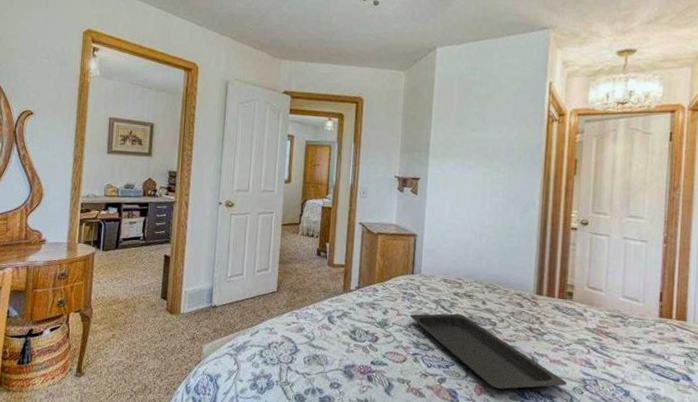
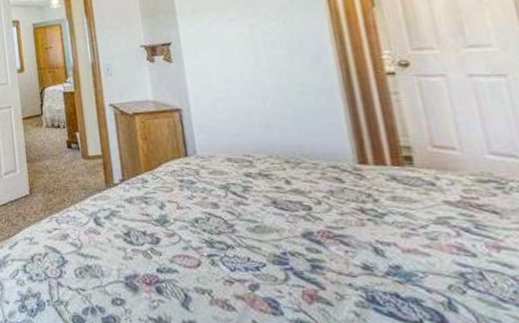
serving tray: present [410,313,567,390] -> none [193,200,437,296]

